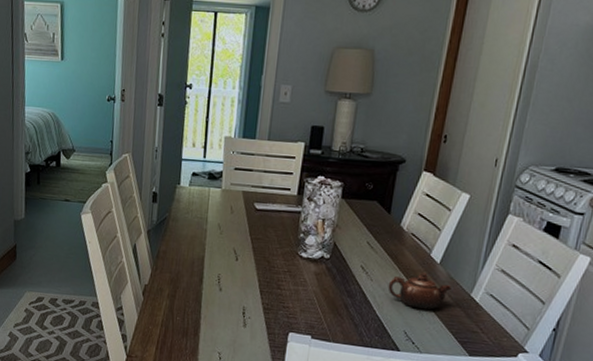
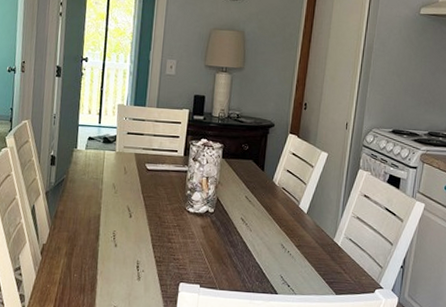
teapot: present [388,273,451,311] -> none [265,222,318,256]

